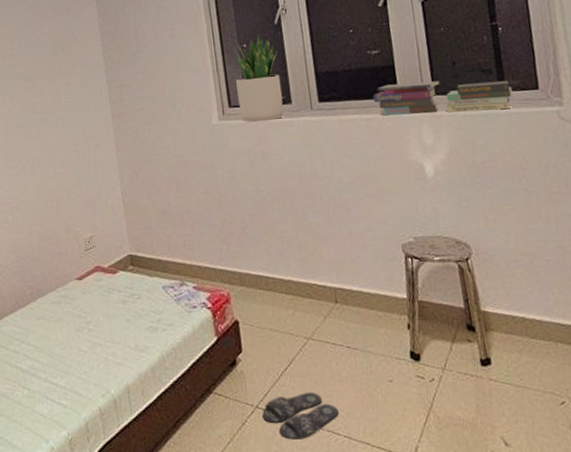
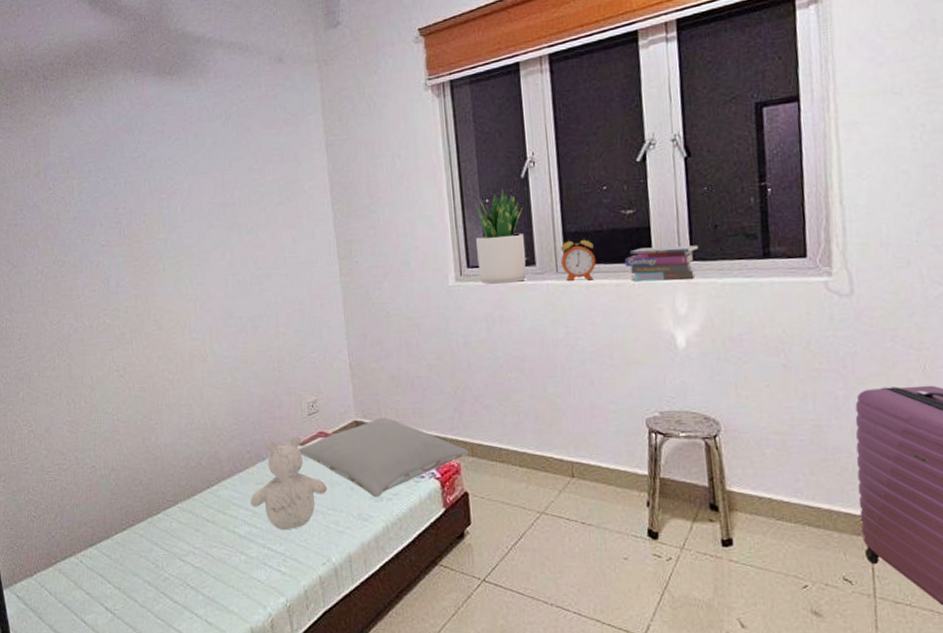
stuffed animal: none [31,270,105,364] -> present [249,435,327,531]
pillow: none [76,250,237,329] -> present [298,417,469,498]
slippers: present [262,391,339,440] -> none [489,567,569,614]
alarm clock: none [313,77,347,118] -> present [560,238,596,282]
books: present [445,80,513,113] -> none [703,246,778,281]

